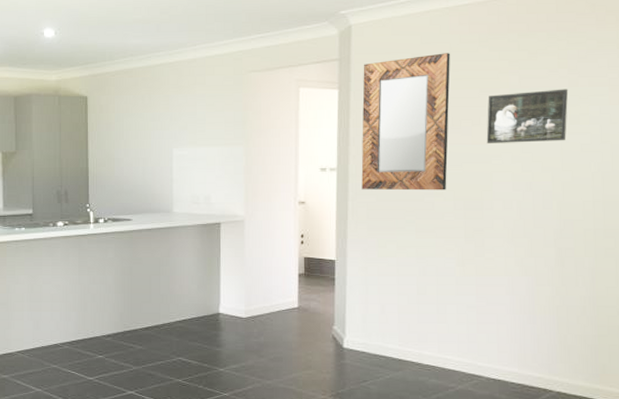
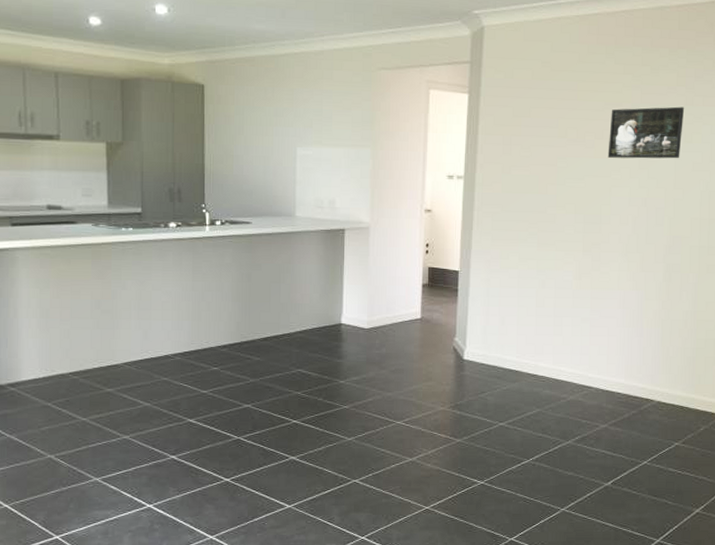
home mirror: present [361,53,450,191] -> none [487,62,578,203]

